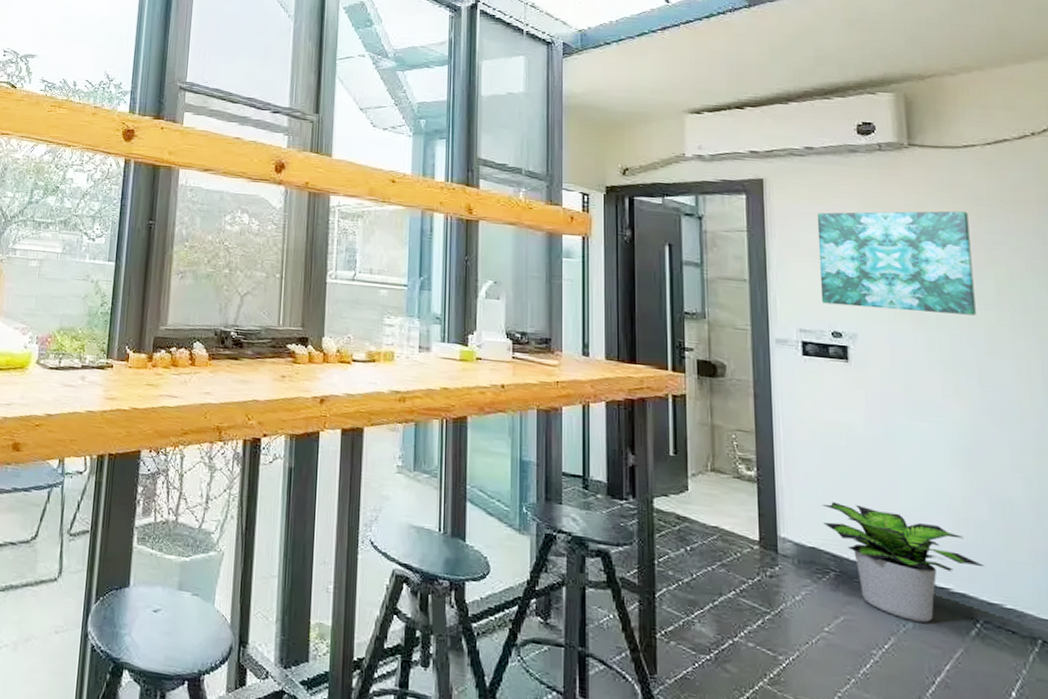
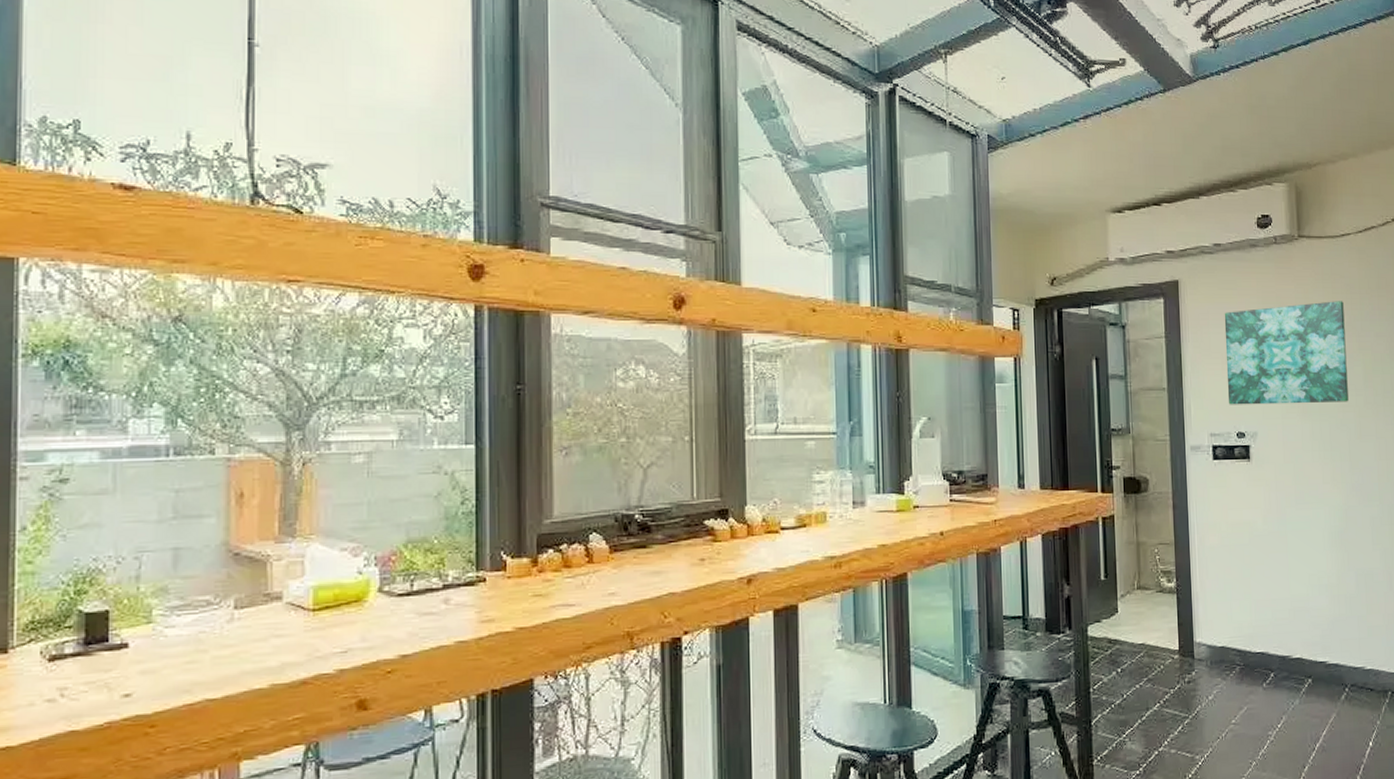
potted plant: present [822,501,984,623] -> none [1229,598,1351,698]

